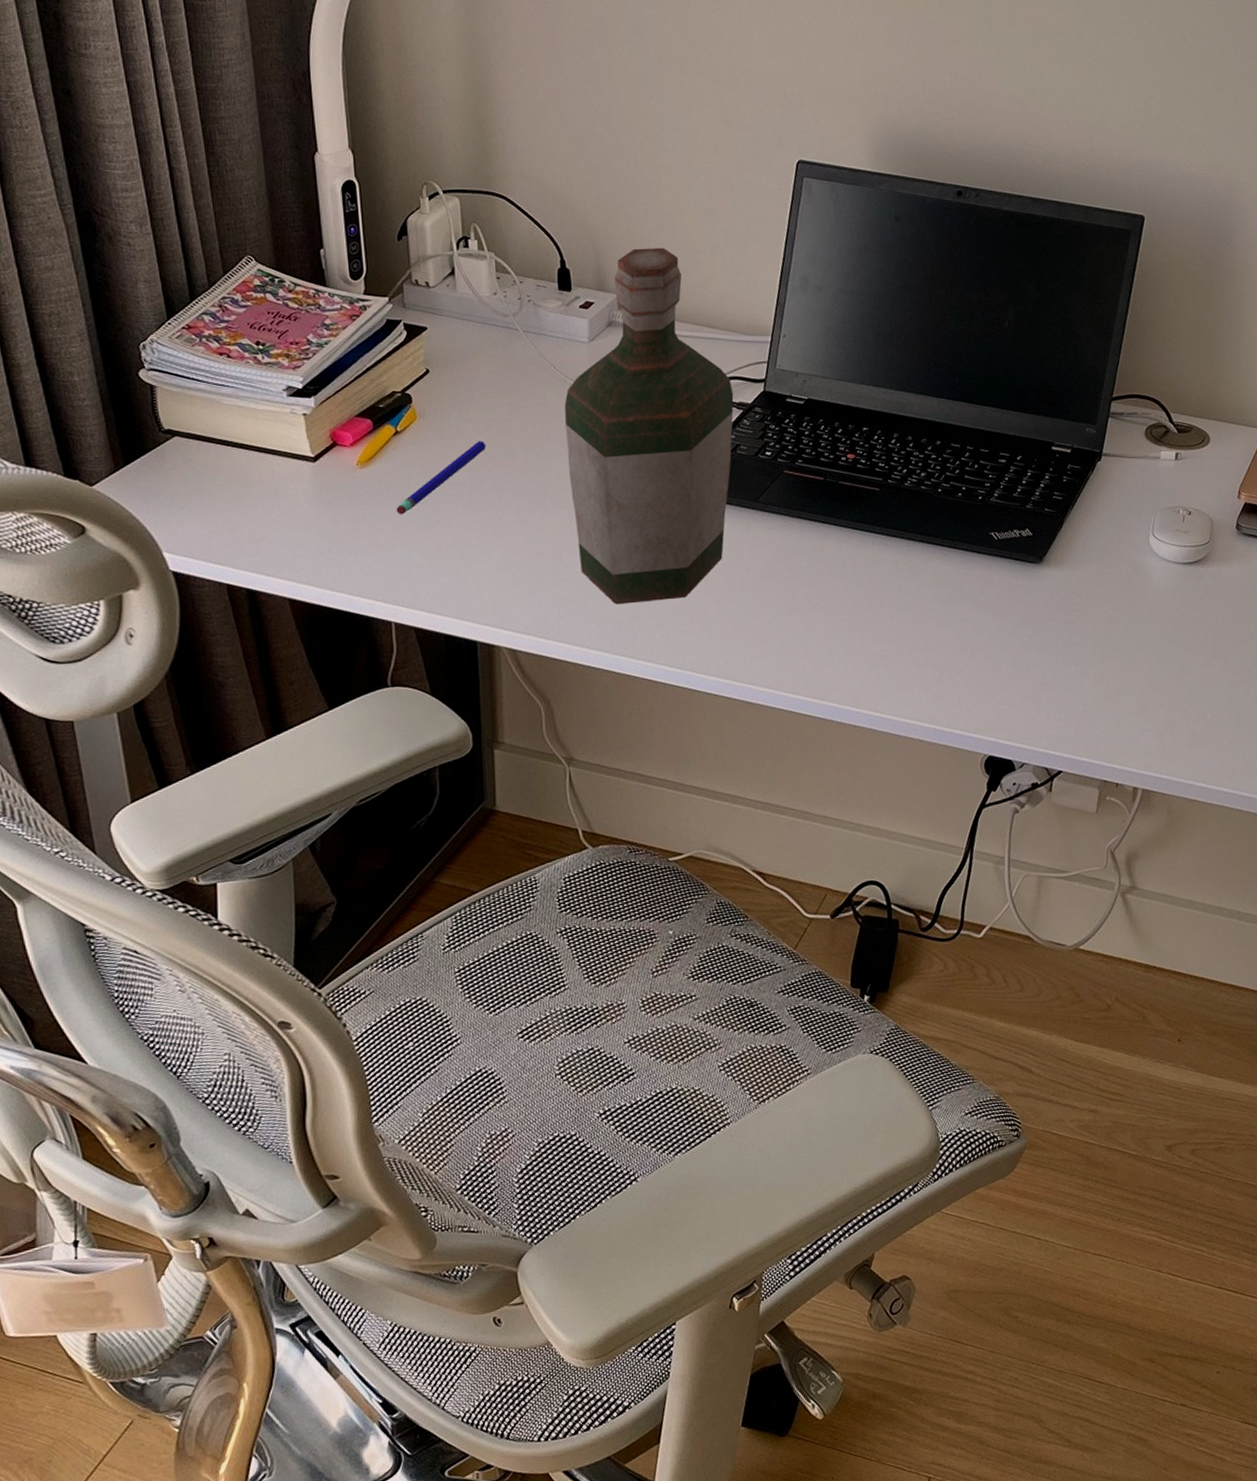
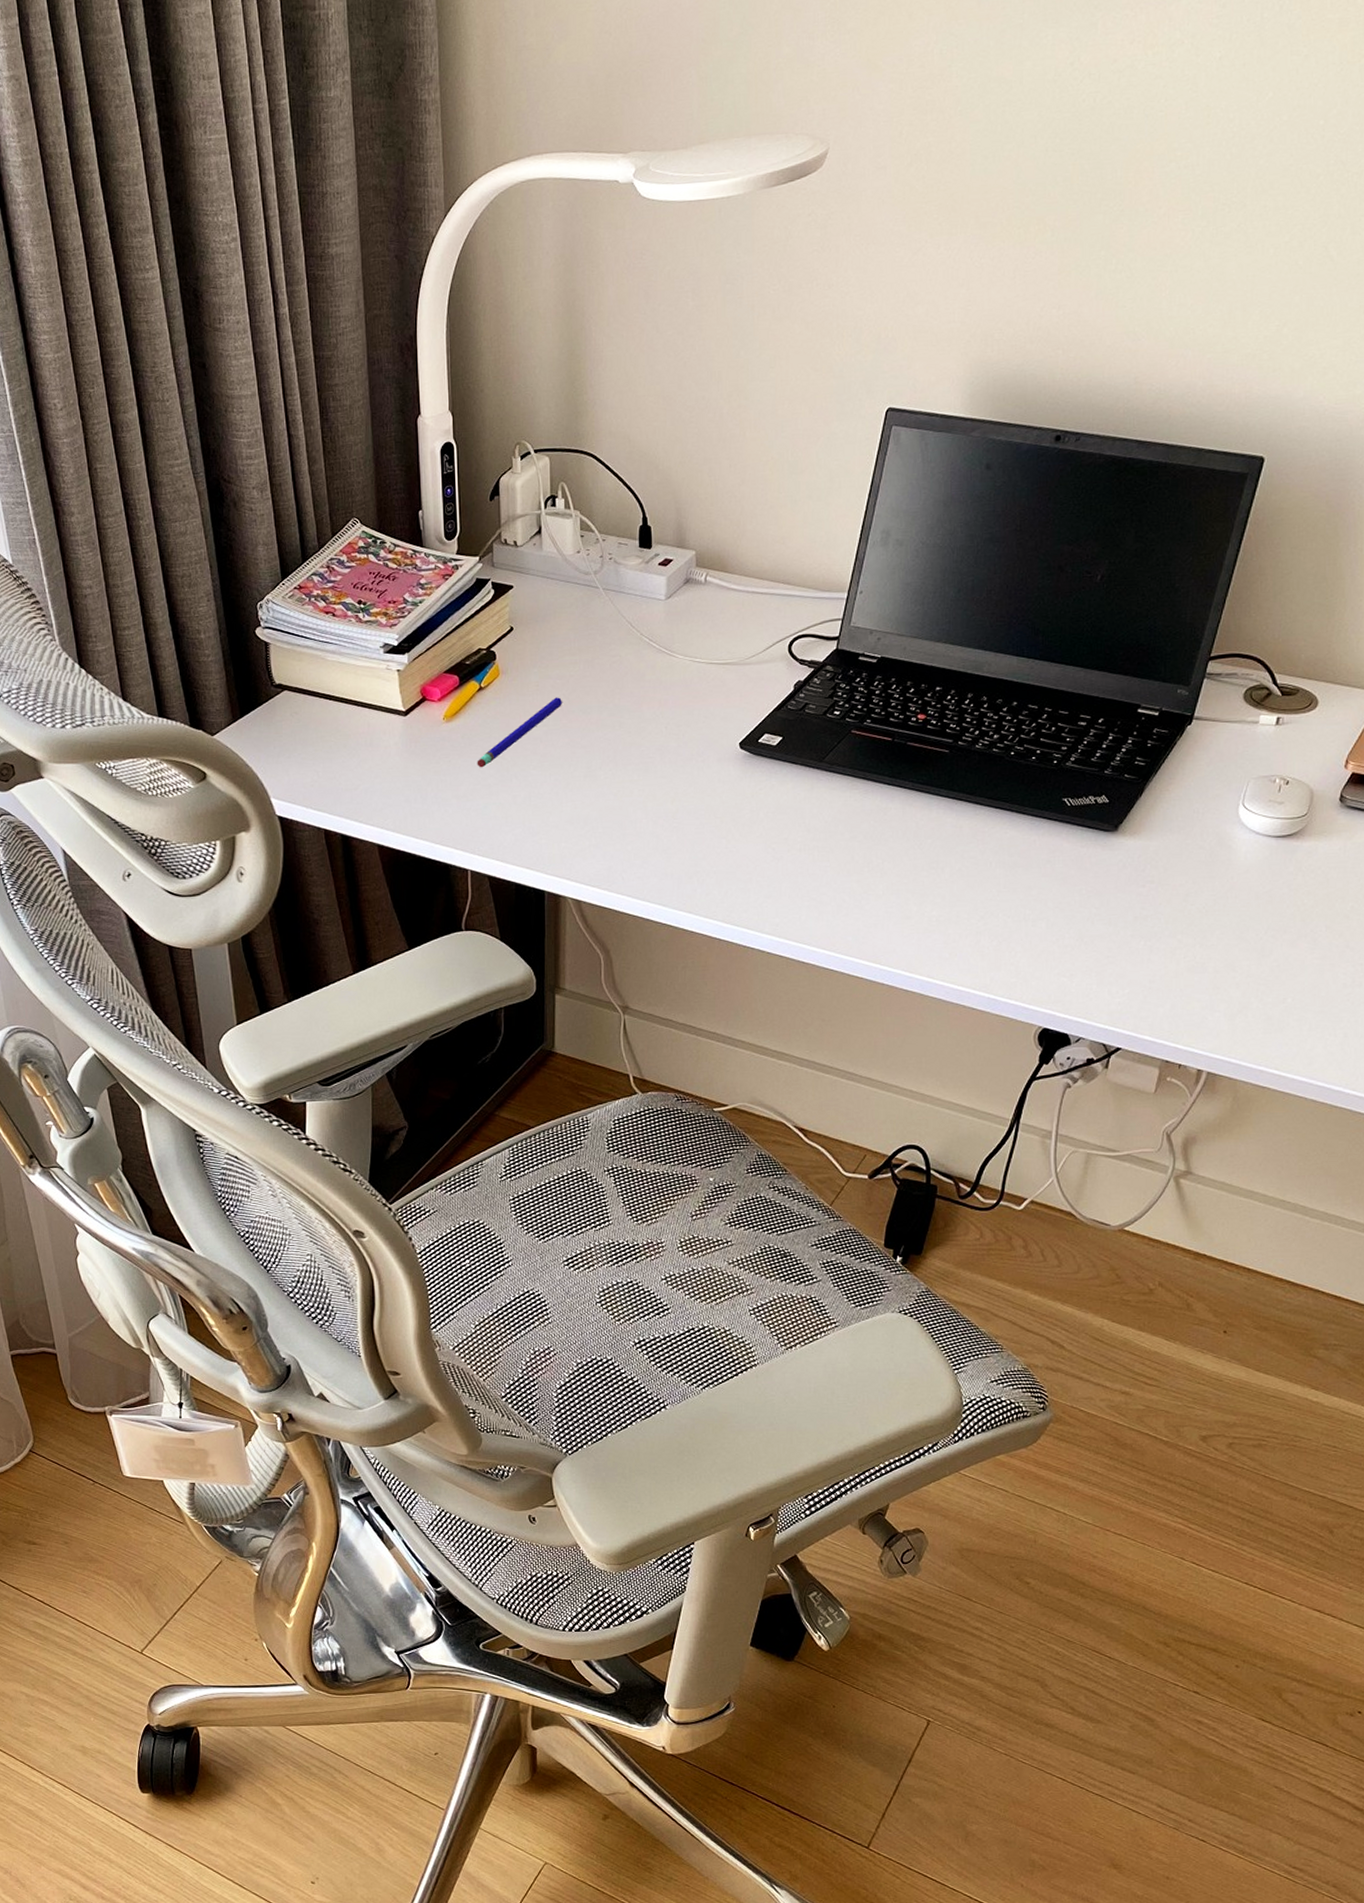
bottle: present [564,247,734,605] -> none [638,502,806,861]

